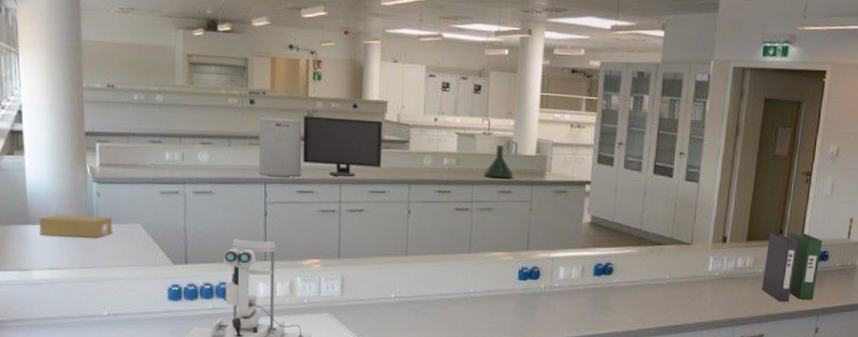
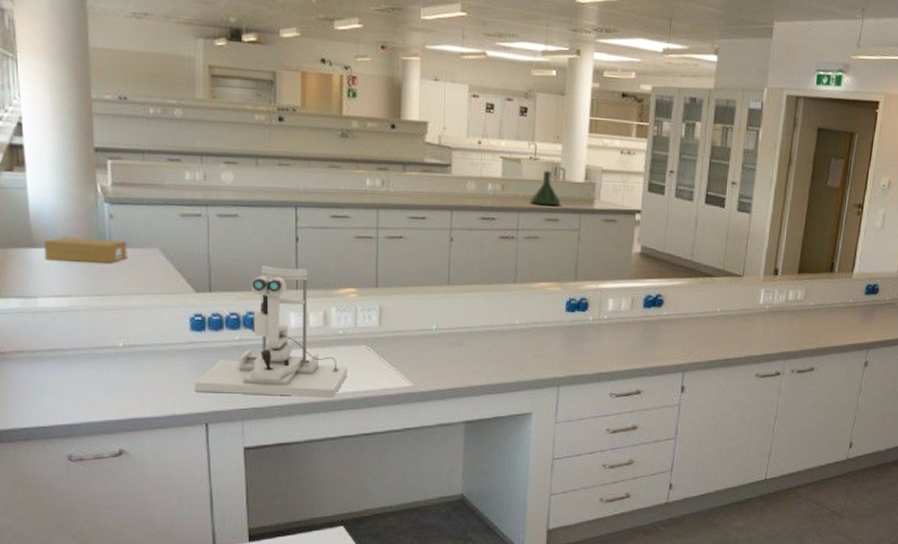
container: present [258,117,302,177] -> none [288,136,336,200]
computer monitor: present [303,116,383,177] -> none [337,135,423,202]
binder: present [762,233,798,301] -> none [812,266,849,335]
binder: present [788,232,823,300] -> none [839,265,873,333]

